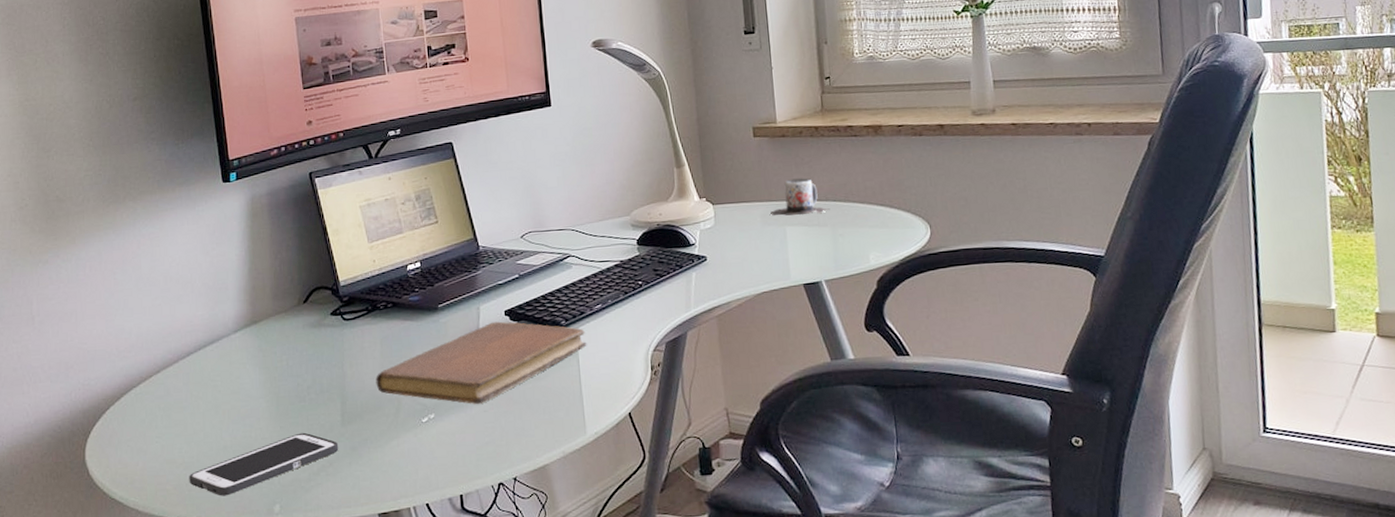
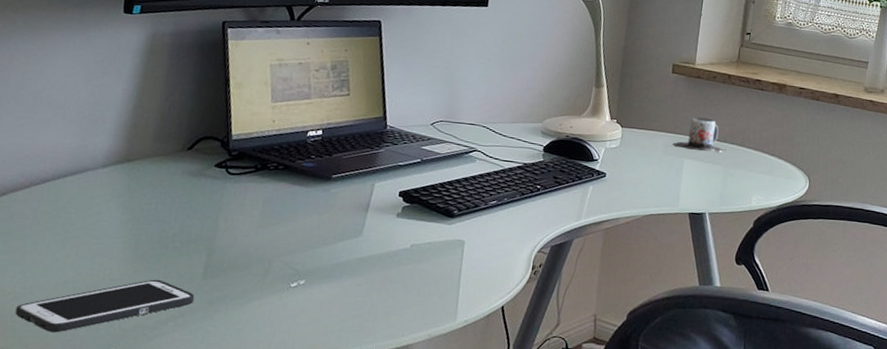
notebook: present [376,321,587,404] -> none [249,200,475,277]

